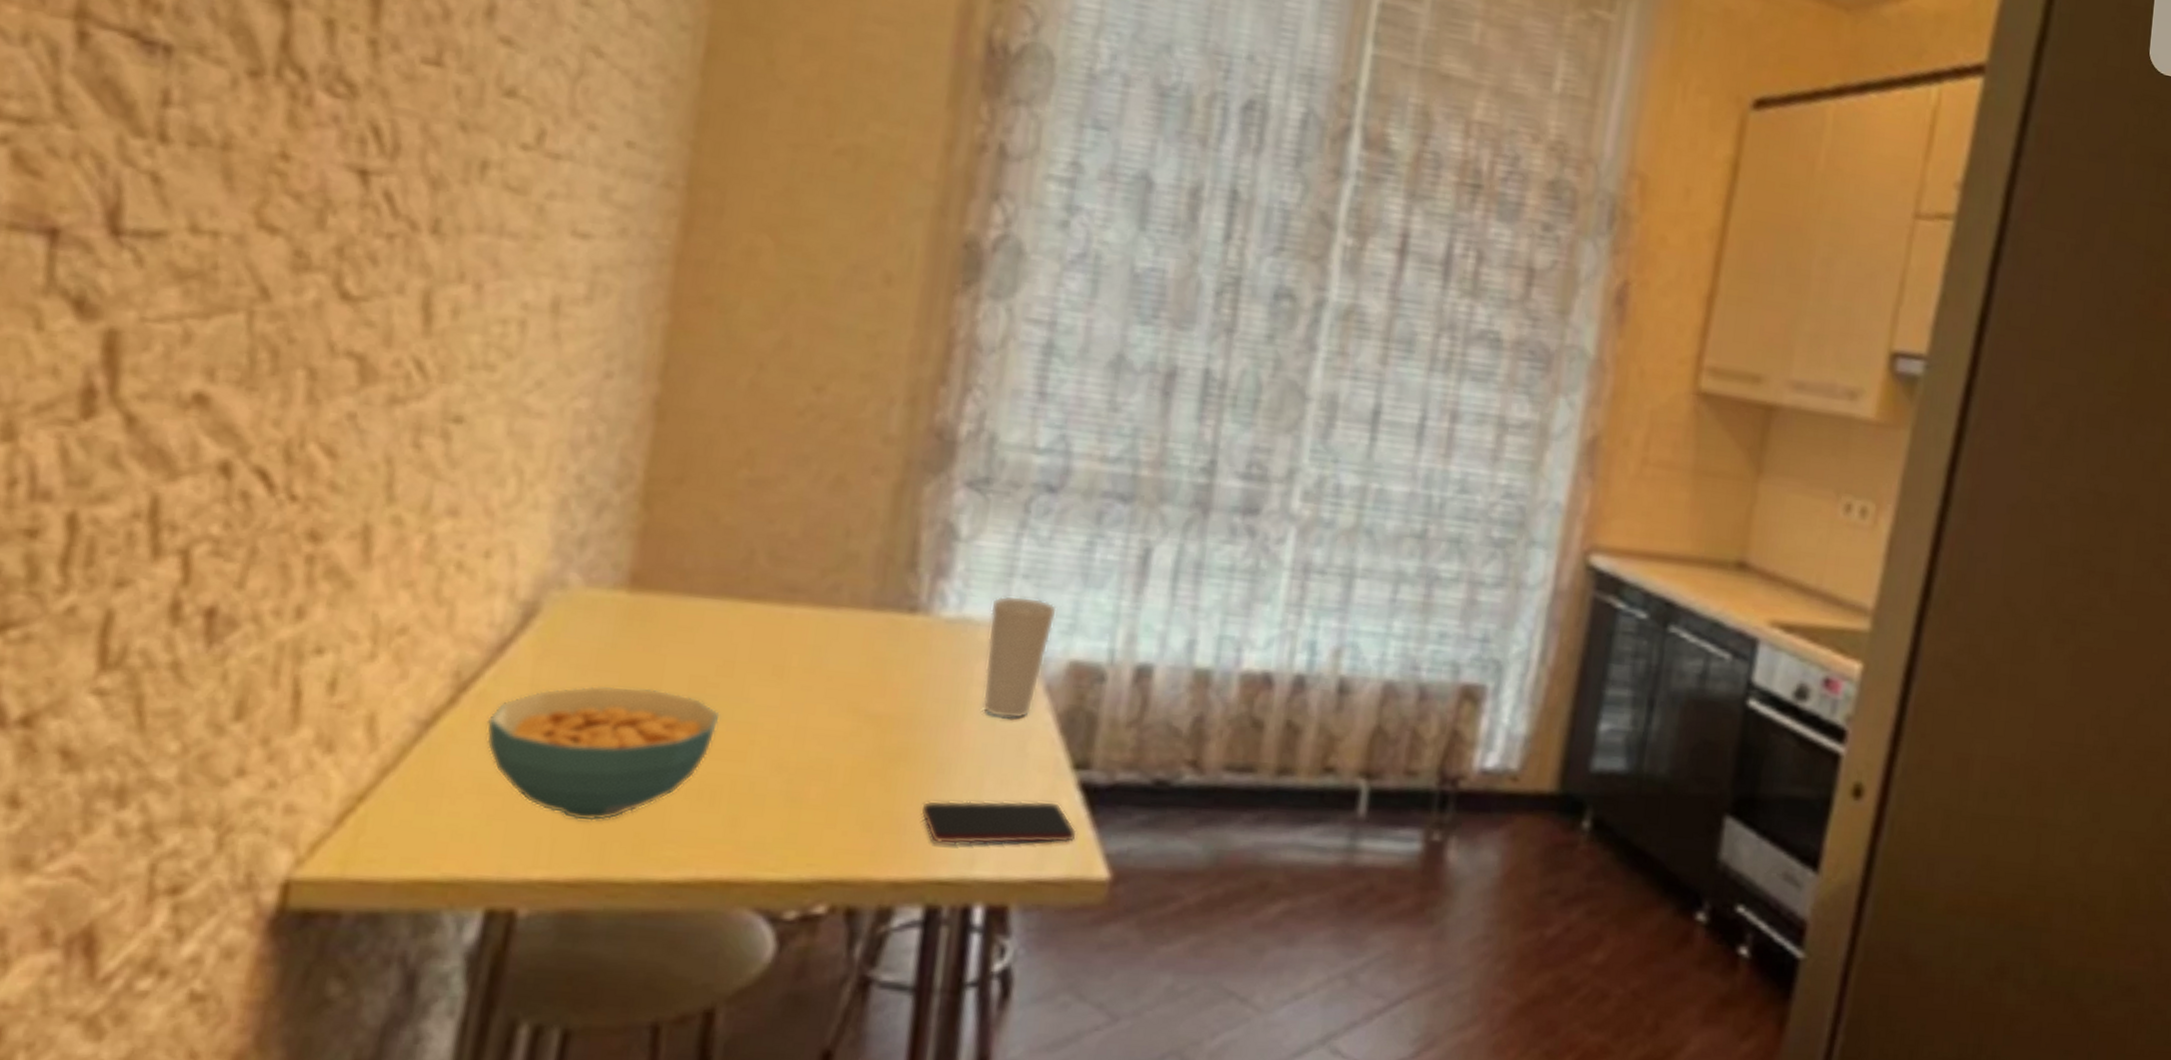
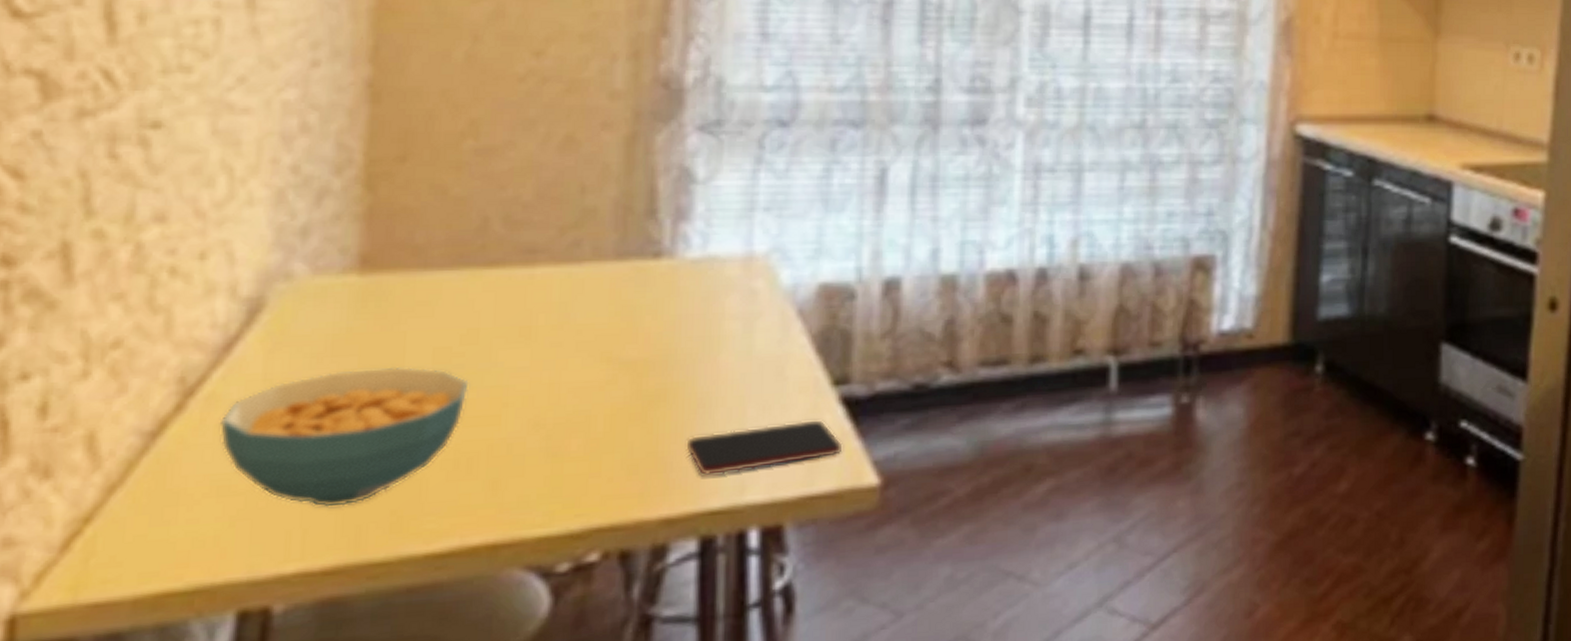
cup: present [982,595,1058,720] -> none [734,228,802,347]

